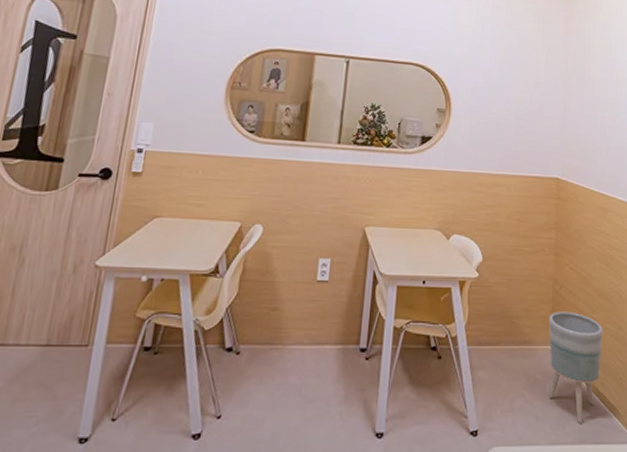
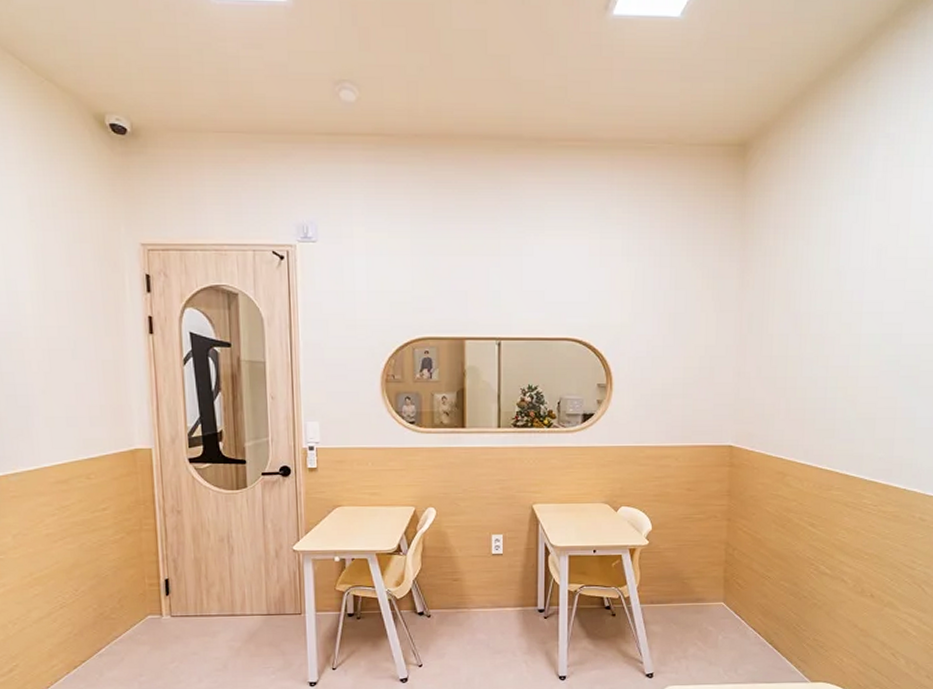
planter: present [548,311,603,423] -> none [721,571,778,666]

